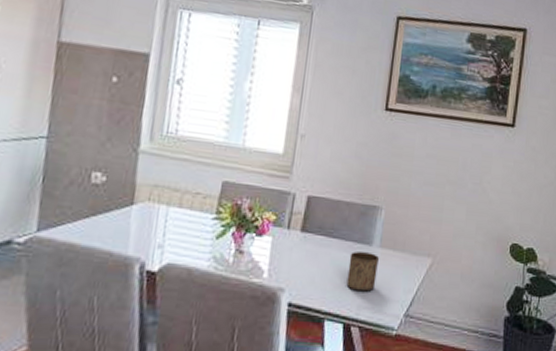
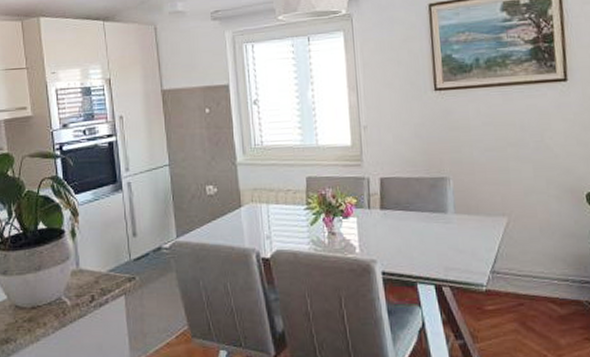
cup: present [346,252,380,292] -> none [428,220,458,255]

